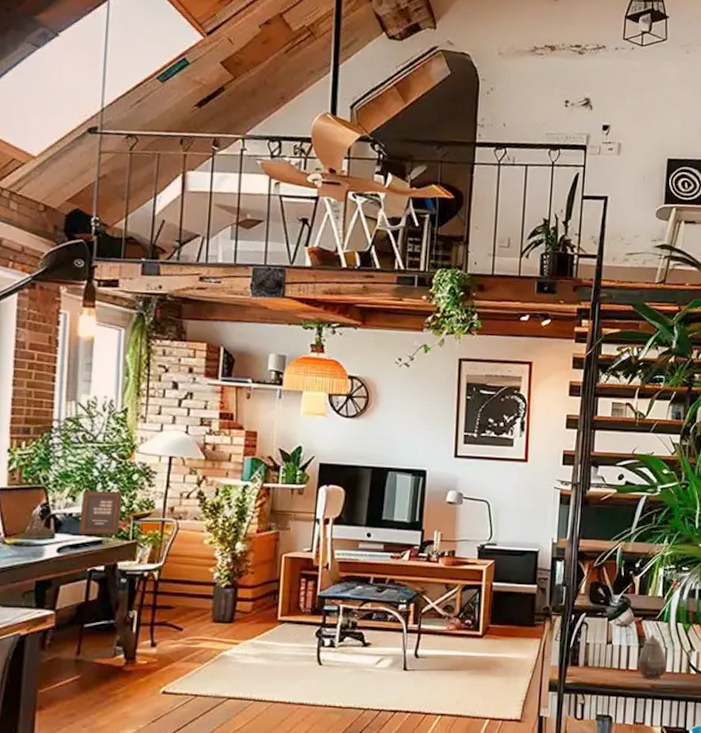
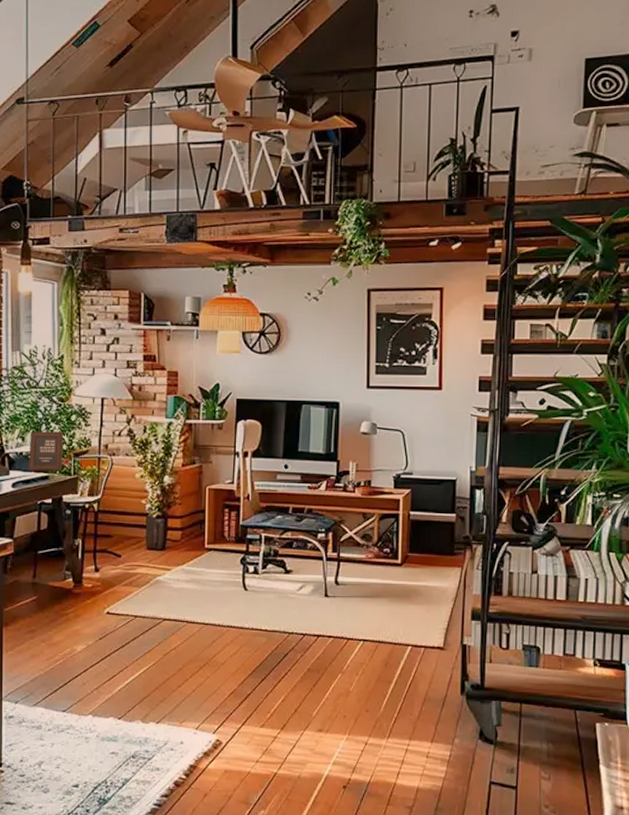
decorative jar: present [638,634,667,680] -> none [566,564,598,611]

